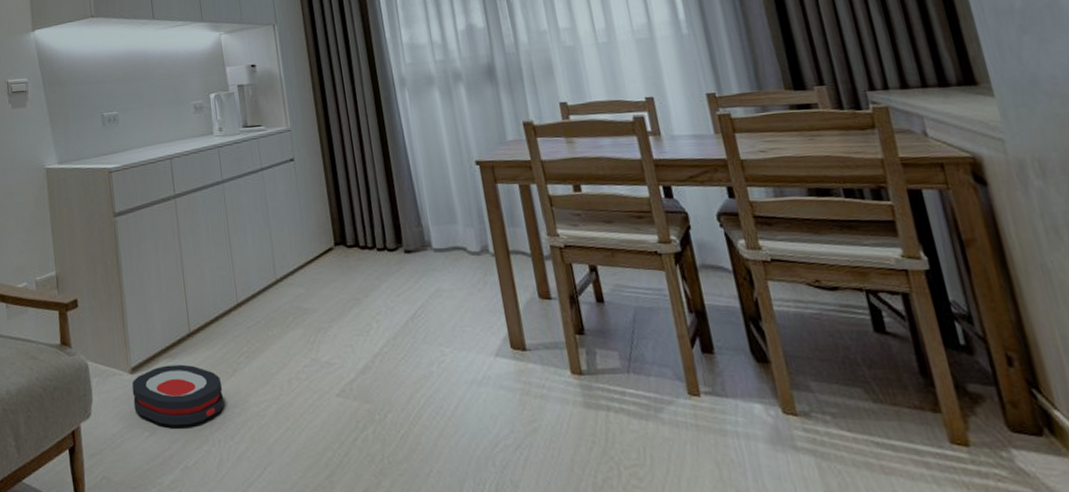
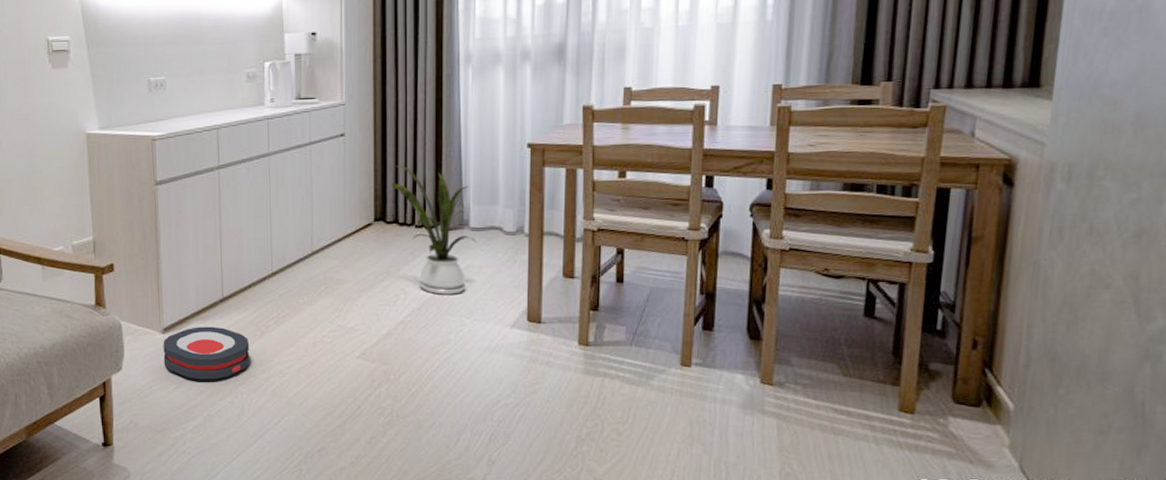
house plant: none [346,187,443,322] -> present [391,165,477,295]

